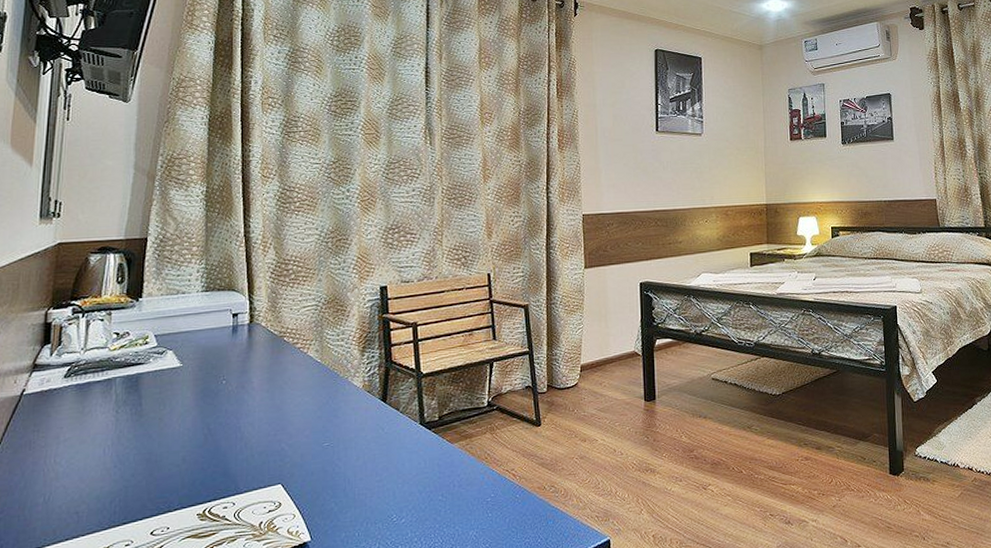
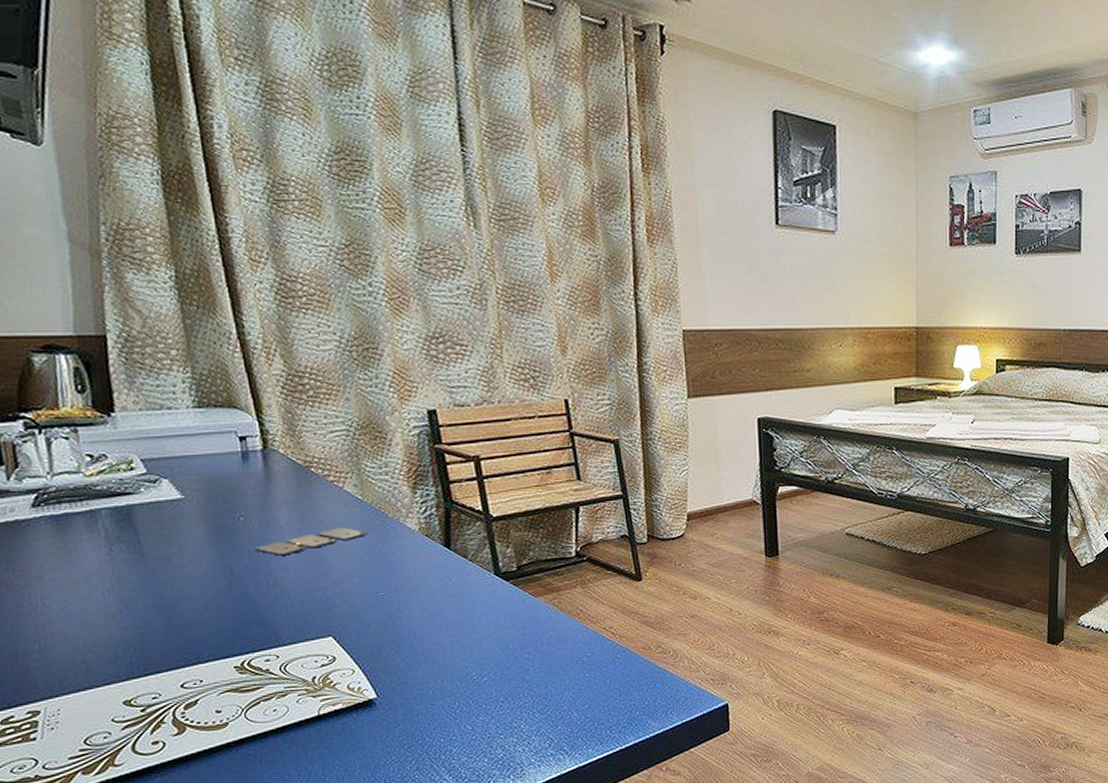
mobile phone: none [229,387,321,413] -> present [254,527,368,556]

